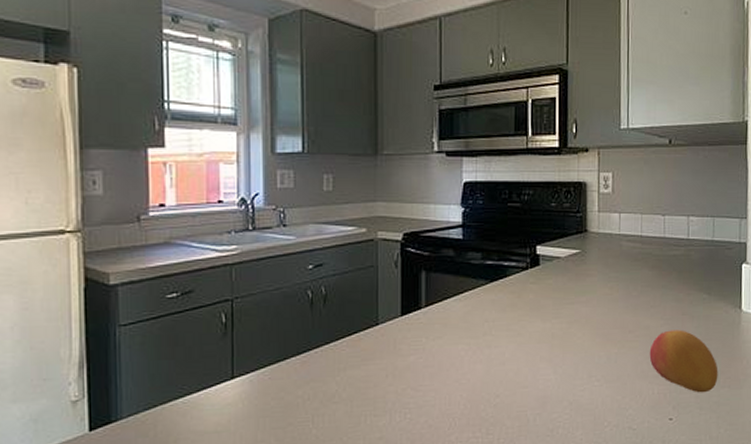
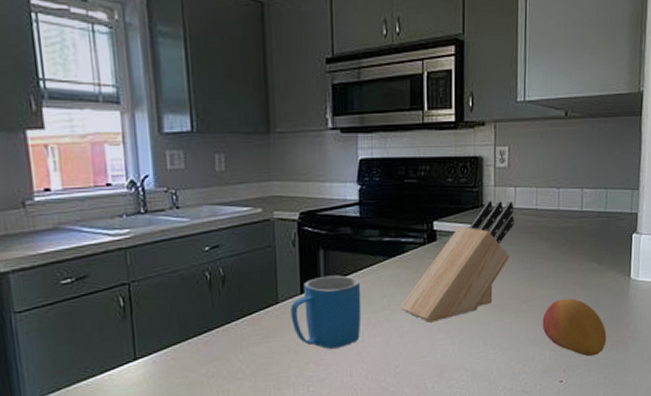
mug: none [391,297,462,376] -> present [291,275,361,350]
knife block: none [501,225,620,350] -> present [400,200,515,323]

